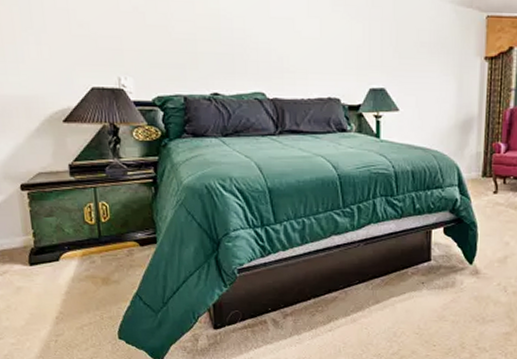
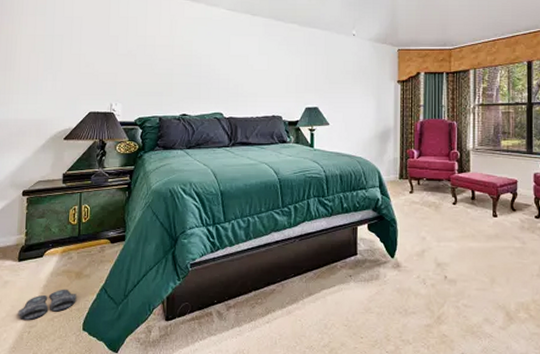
slippers: none [39,295,107,329] -> present [18,289,77,321]

